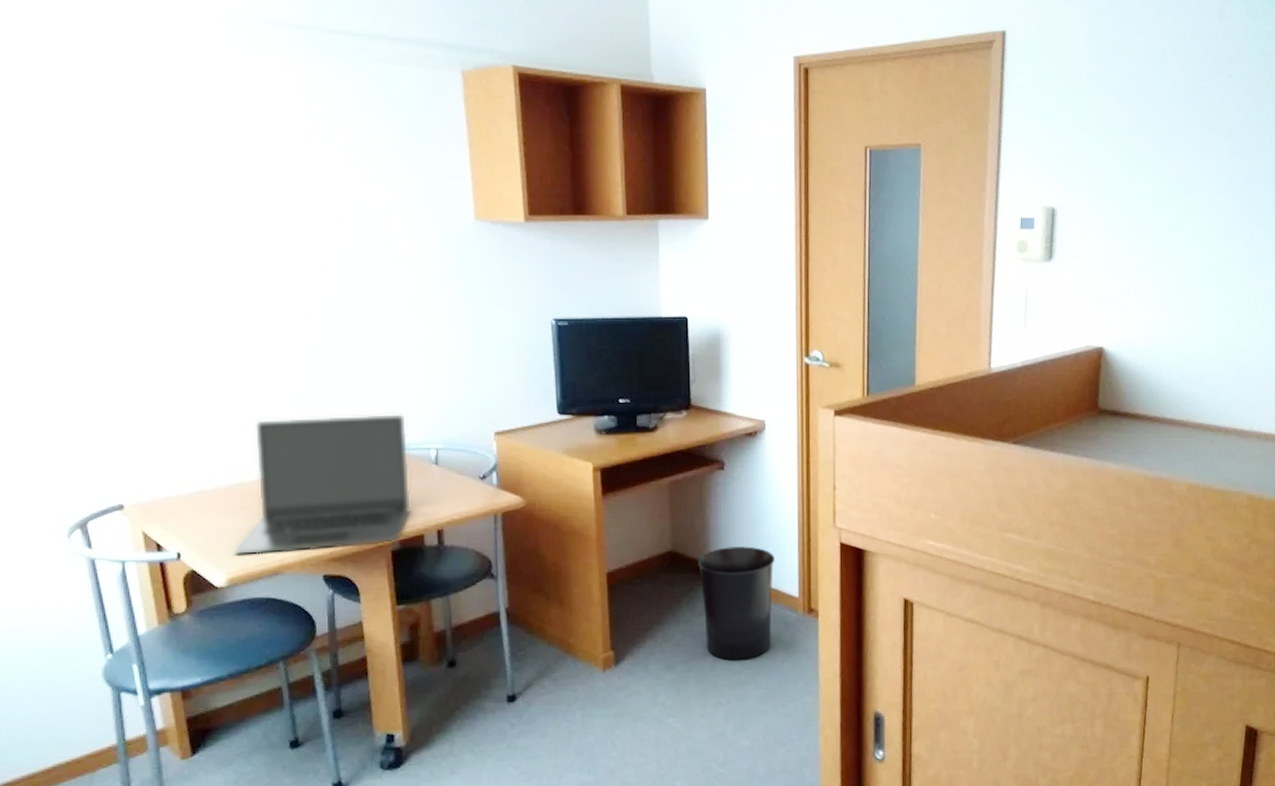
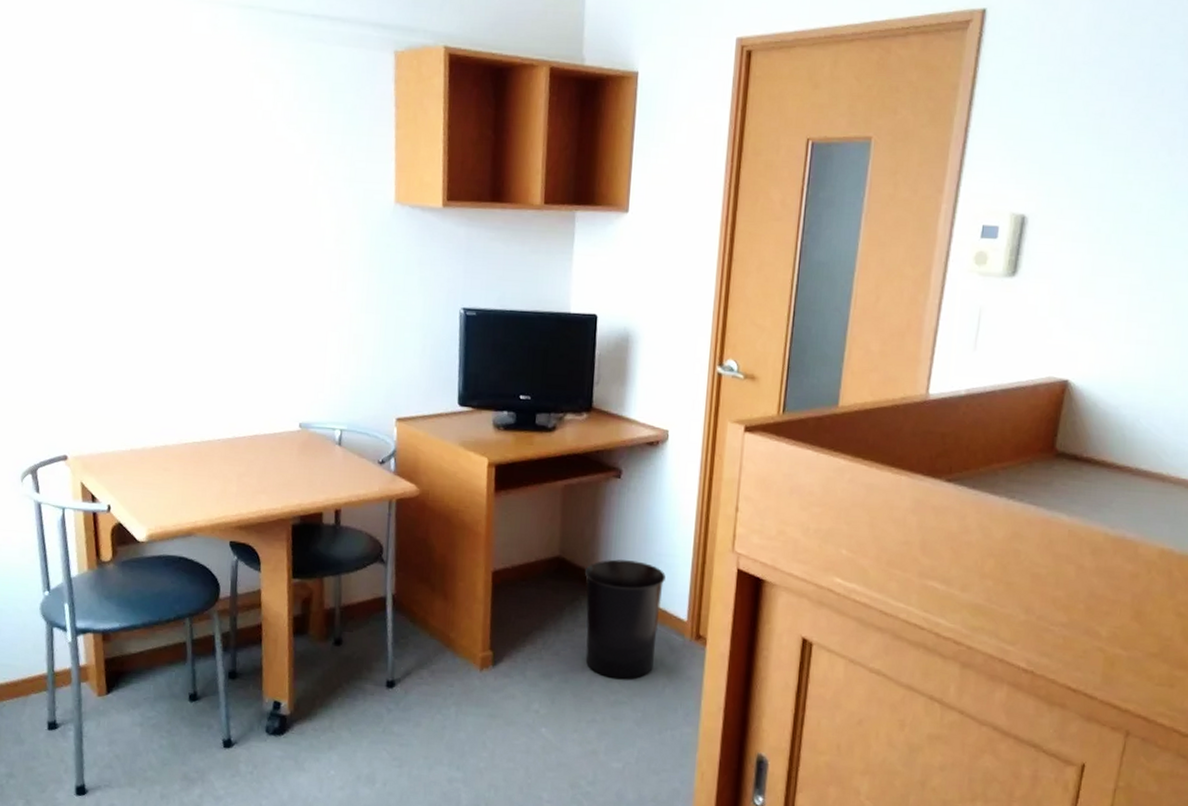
laptop: present [233,413,412,556] -> none [155,386,316,518]

